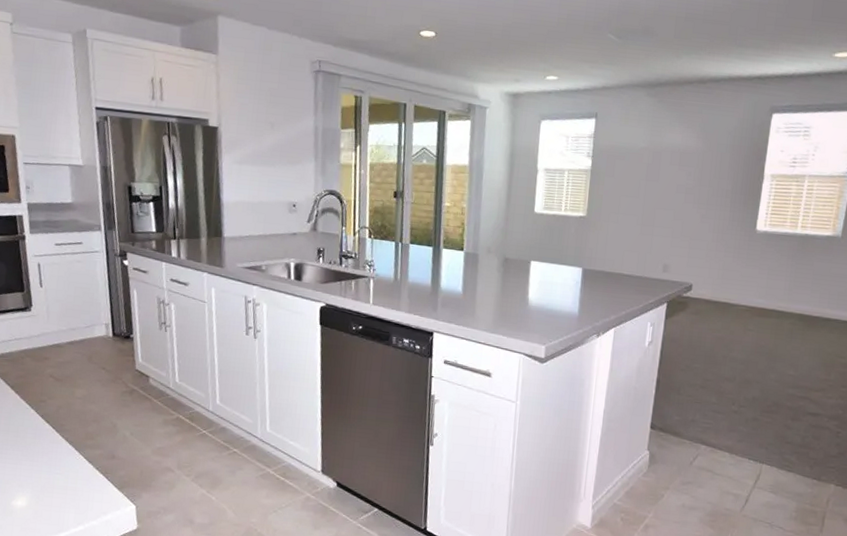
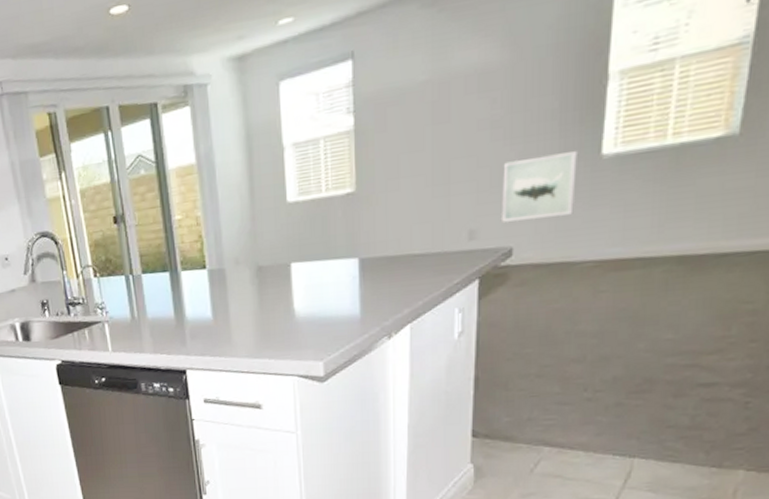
wall art: none [687,220,741,269] -> present [502,151,577,222]

